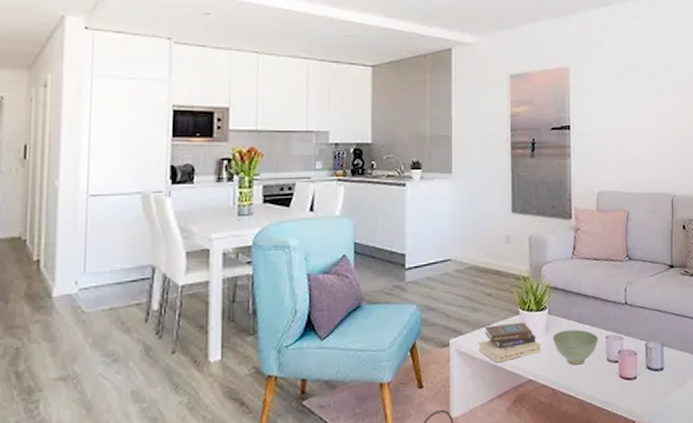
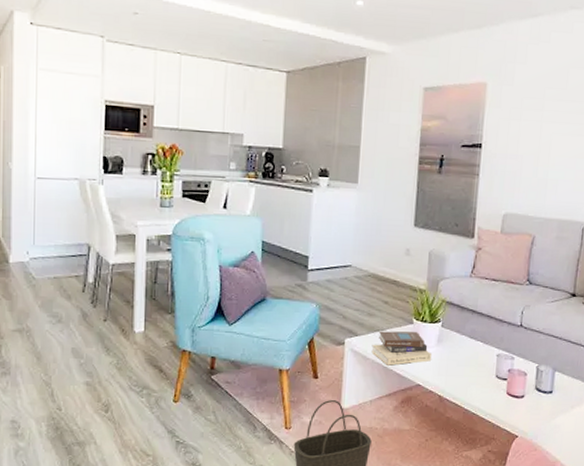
bowl: present [552,329,598,365] -> none [443,343,489,377]

